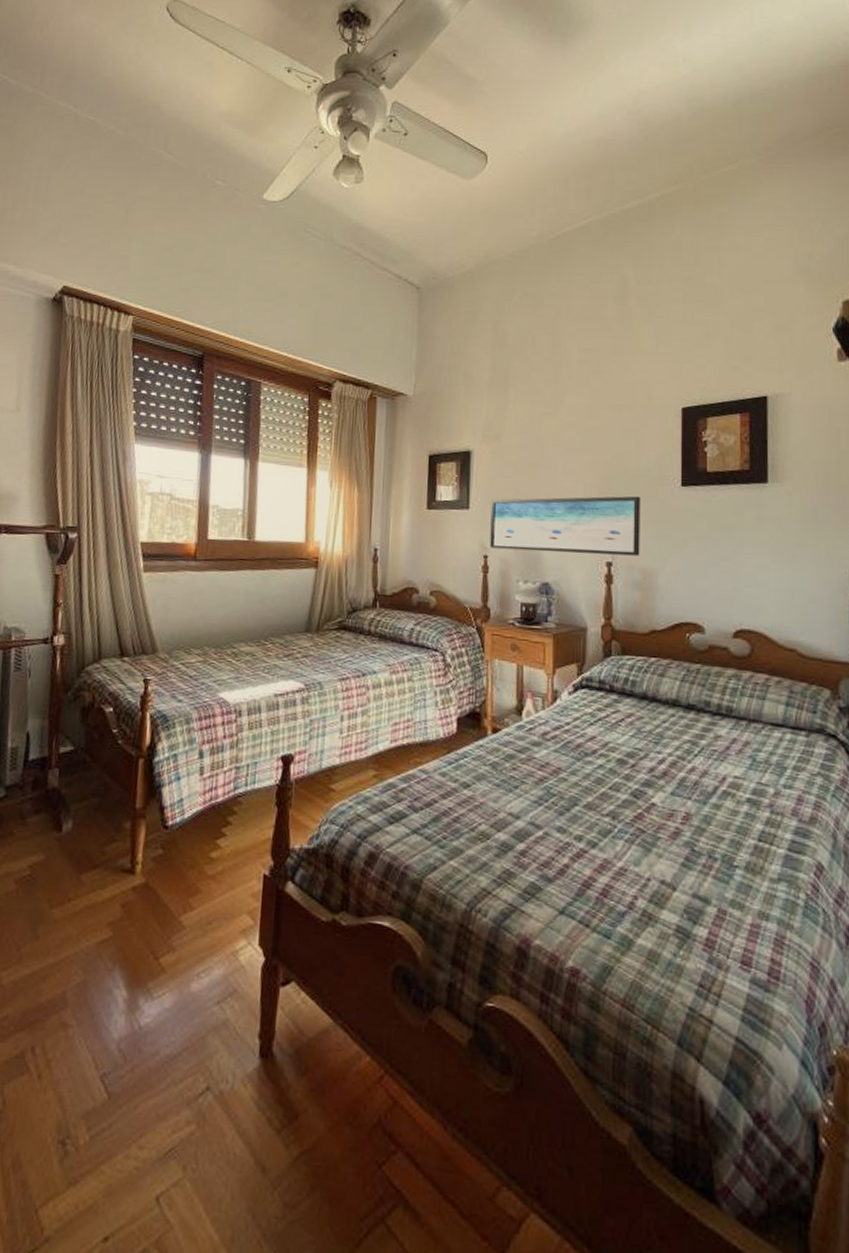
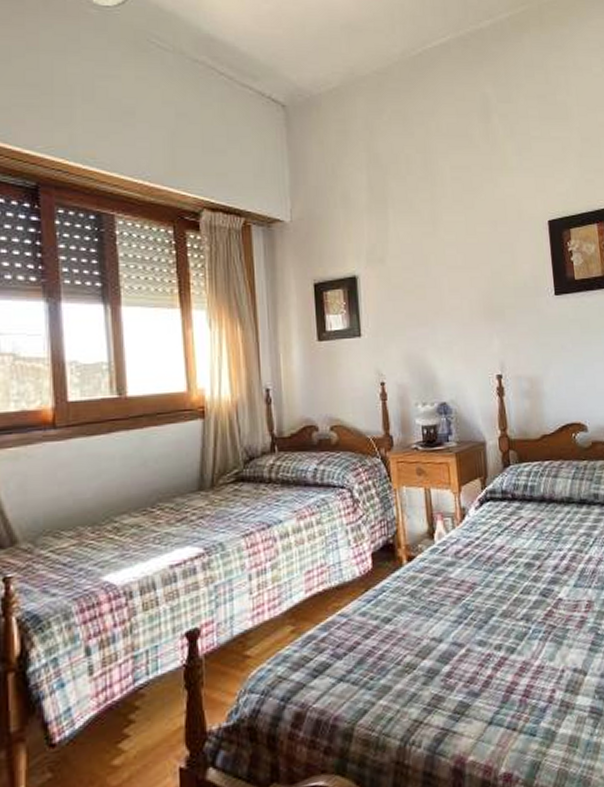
wall art: present [490,495,641,556] -> none [382,308,526,375]

